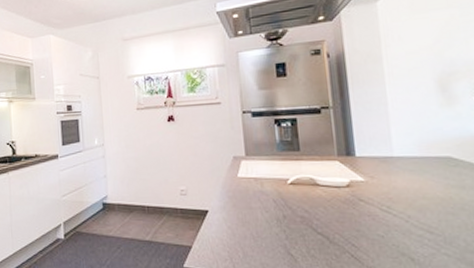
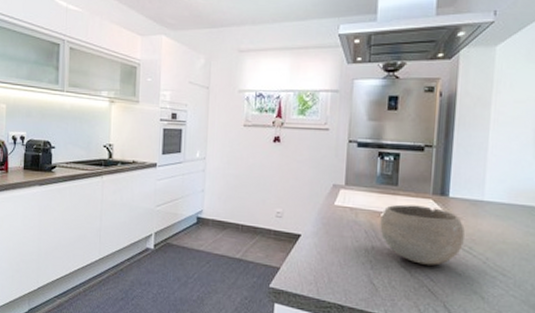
bowl: none [287,168,381,229] -> present [380,204,465,266]

